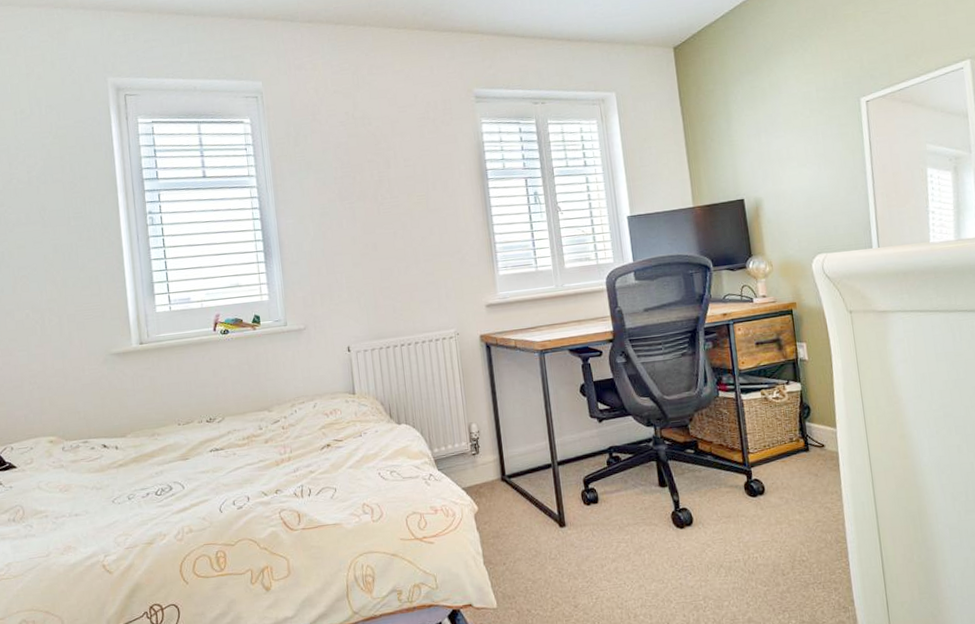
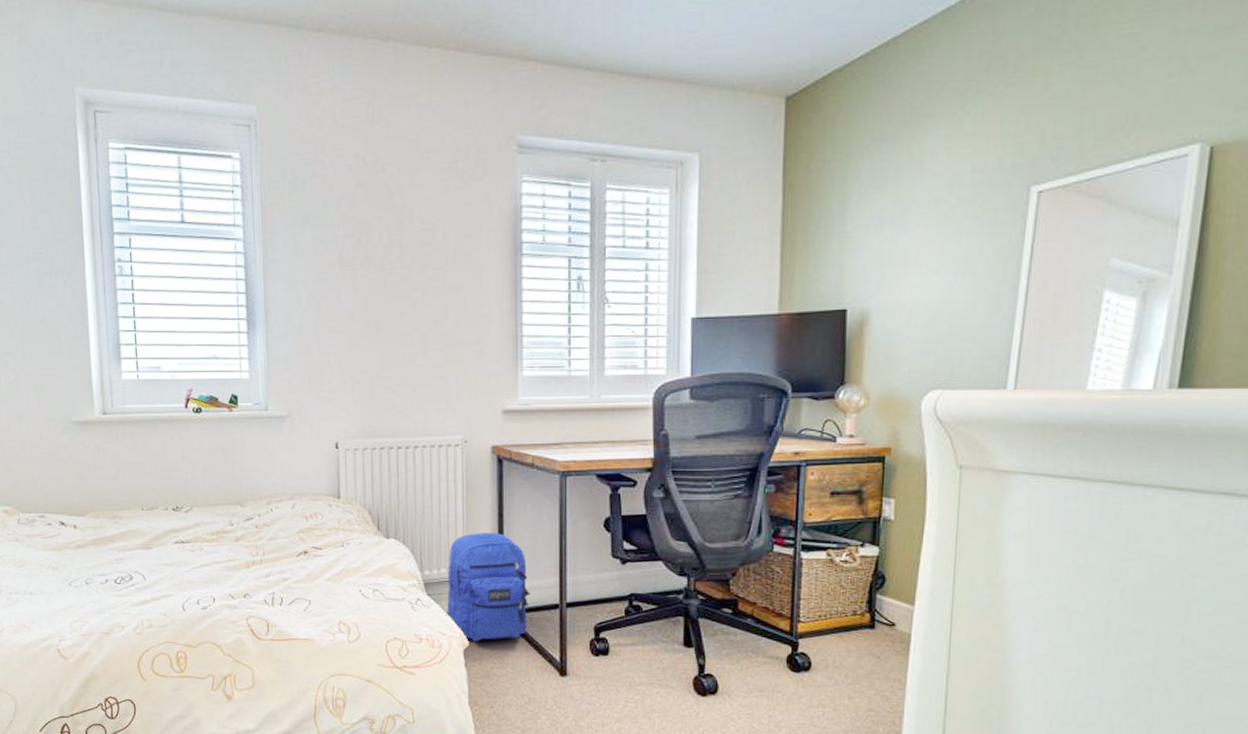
backpack: none [453,408,527,506] -> present [445,532,531,641]

